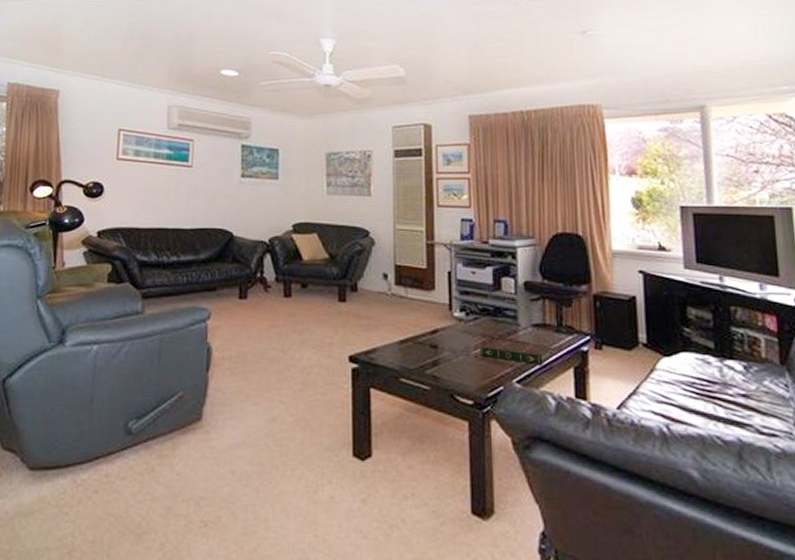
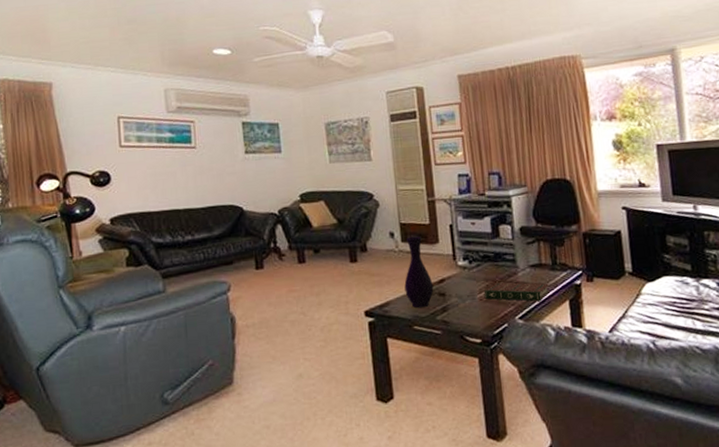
vase: none [394,280,425,359] -> present [404,236,434,308]

